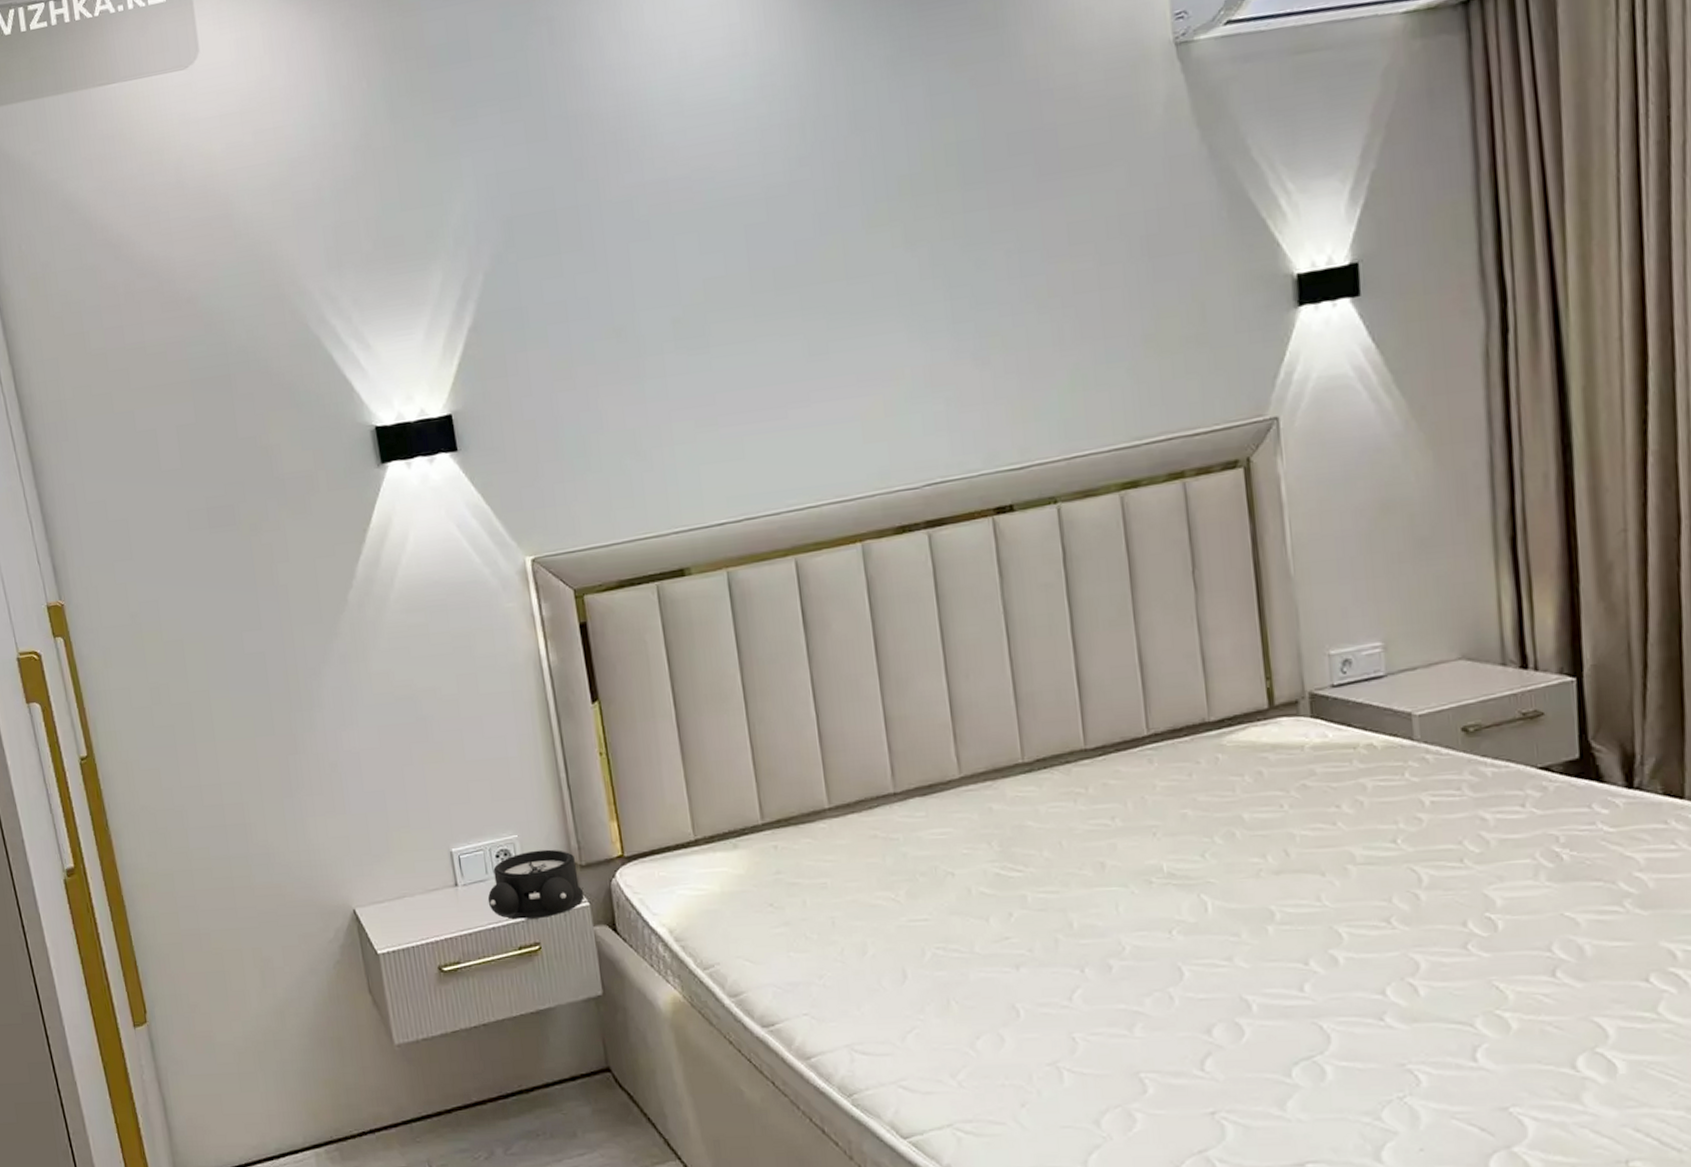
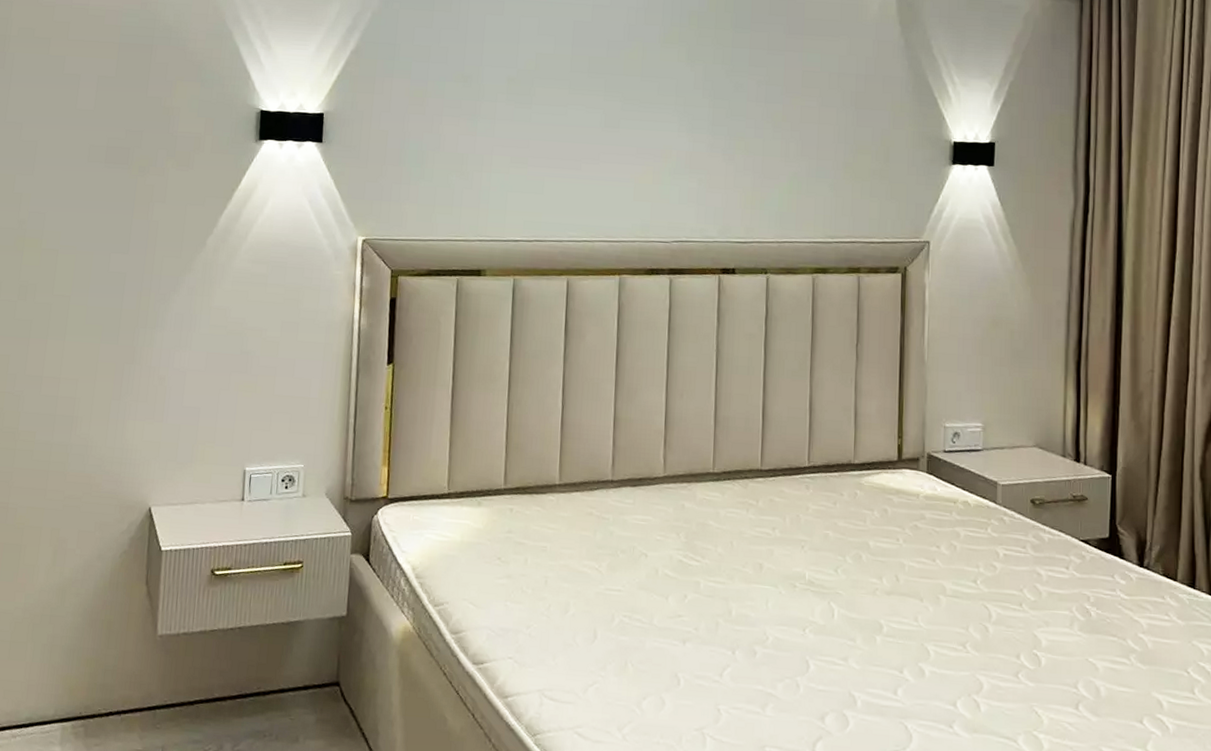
alarm clock: present [487,849,584,920] -> none [266,480,349,540]

